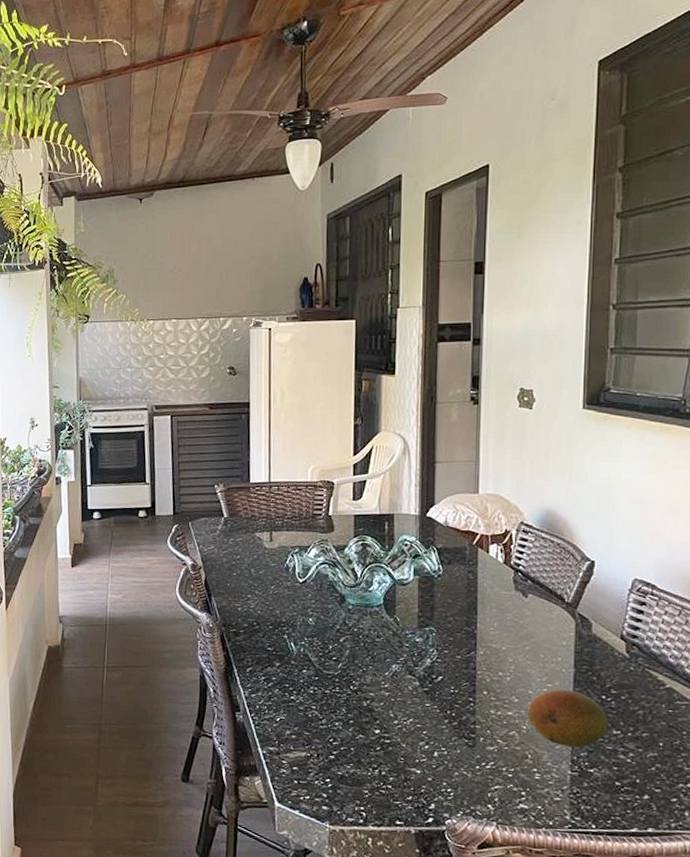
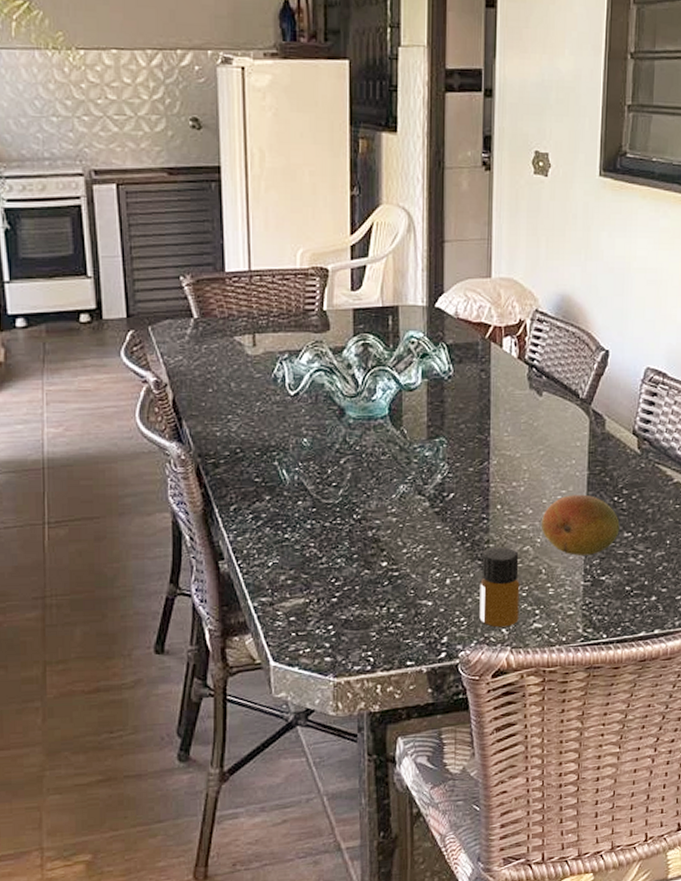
bottle: none [466,728,506,803] -> present [479,547,520,628]

